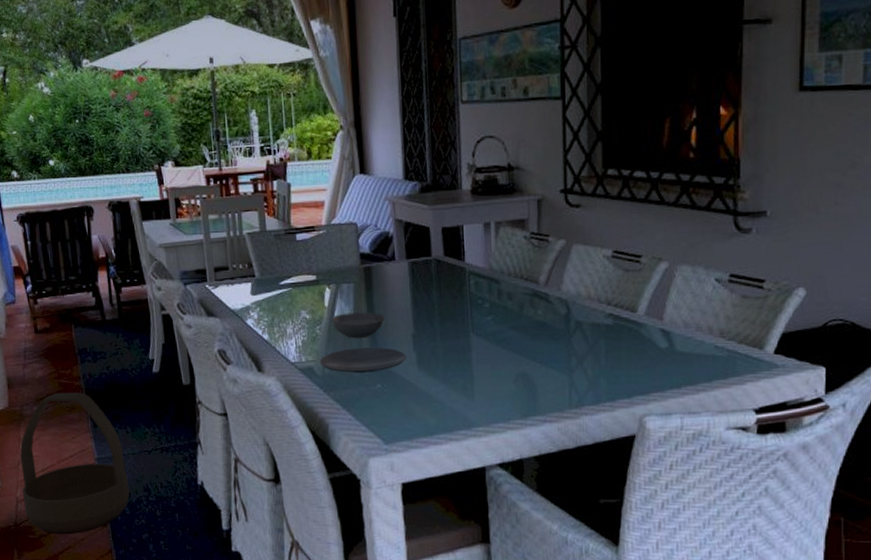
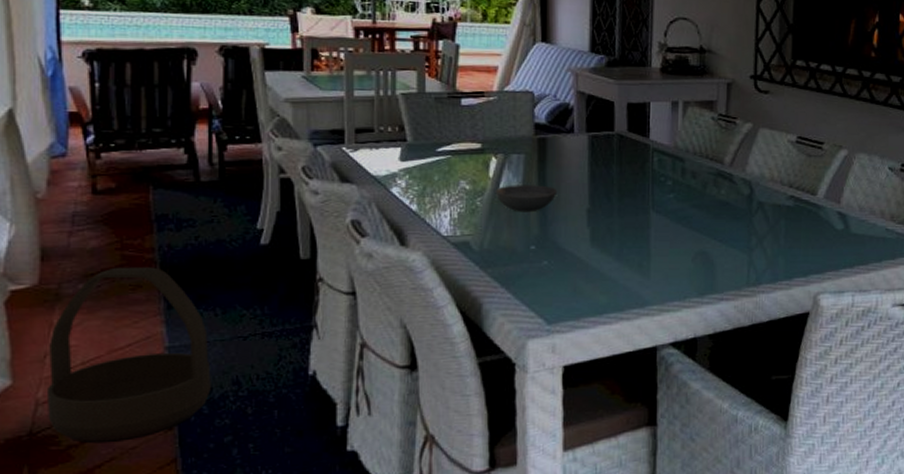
plate: present [319,347,407,373] -> none [477,222,579,248]

